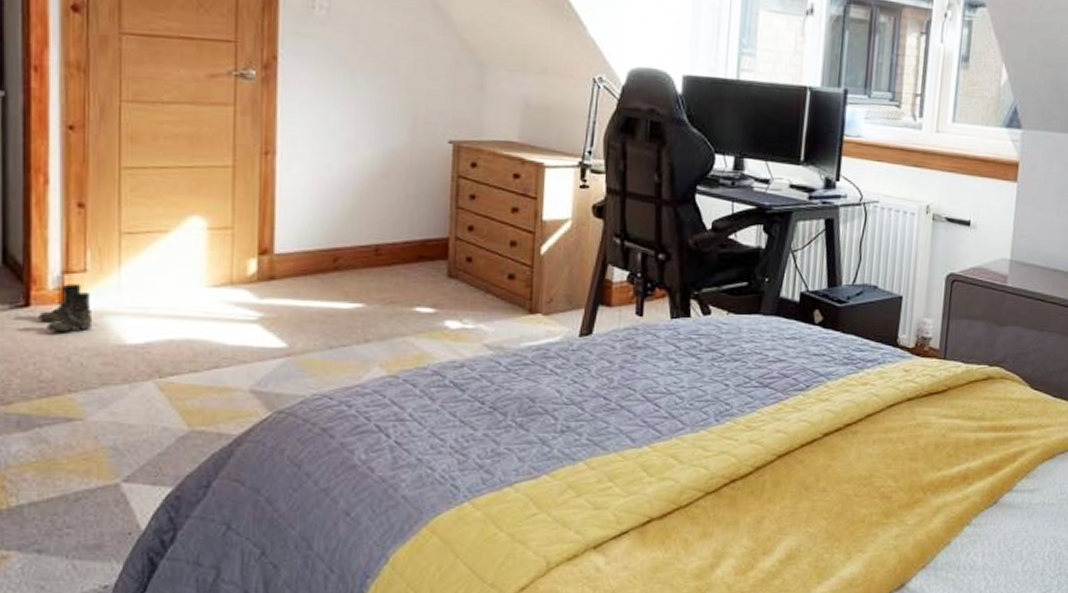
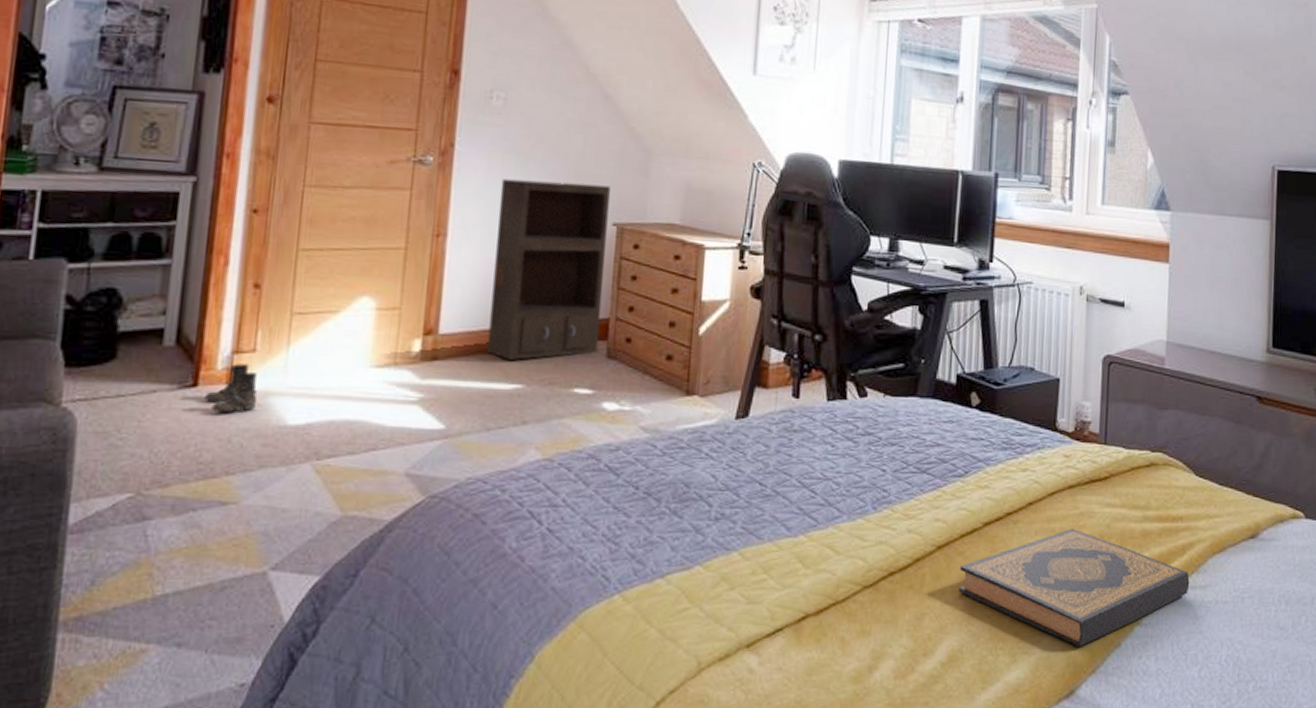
shelf: none [325,94,445,280] -> present [487,178,610,360]
hardback book: none [798,438,1019,545] -> present [959,528,1190,647]

